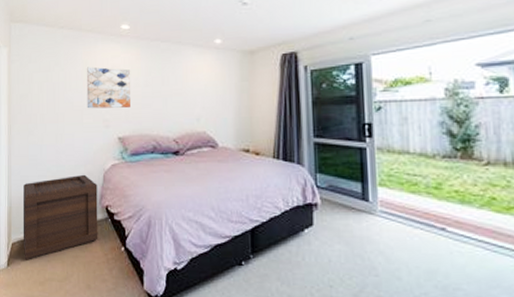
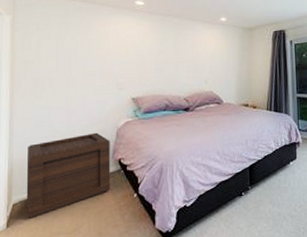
wall art: present [86,67,131,109] -> none [100,36,145,74]

